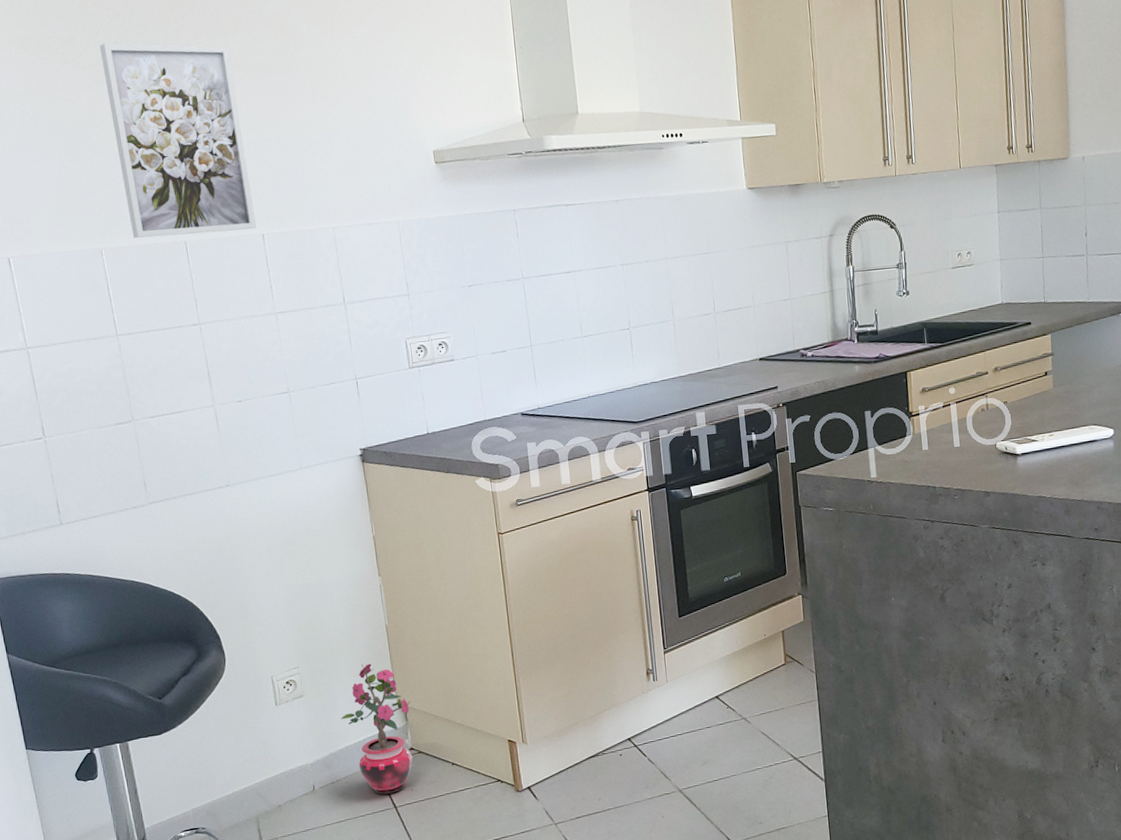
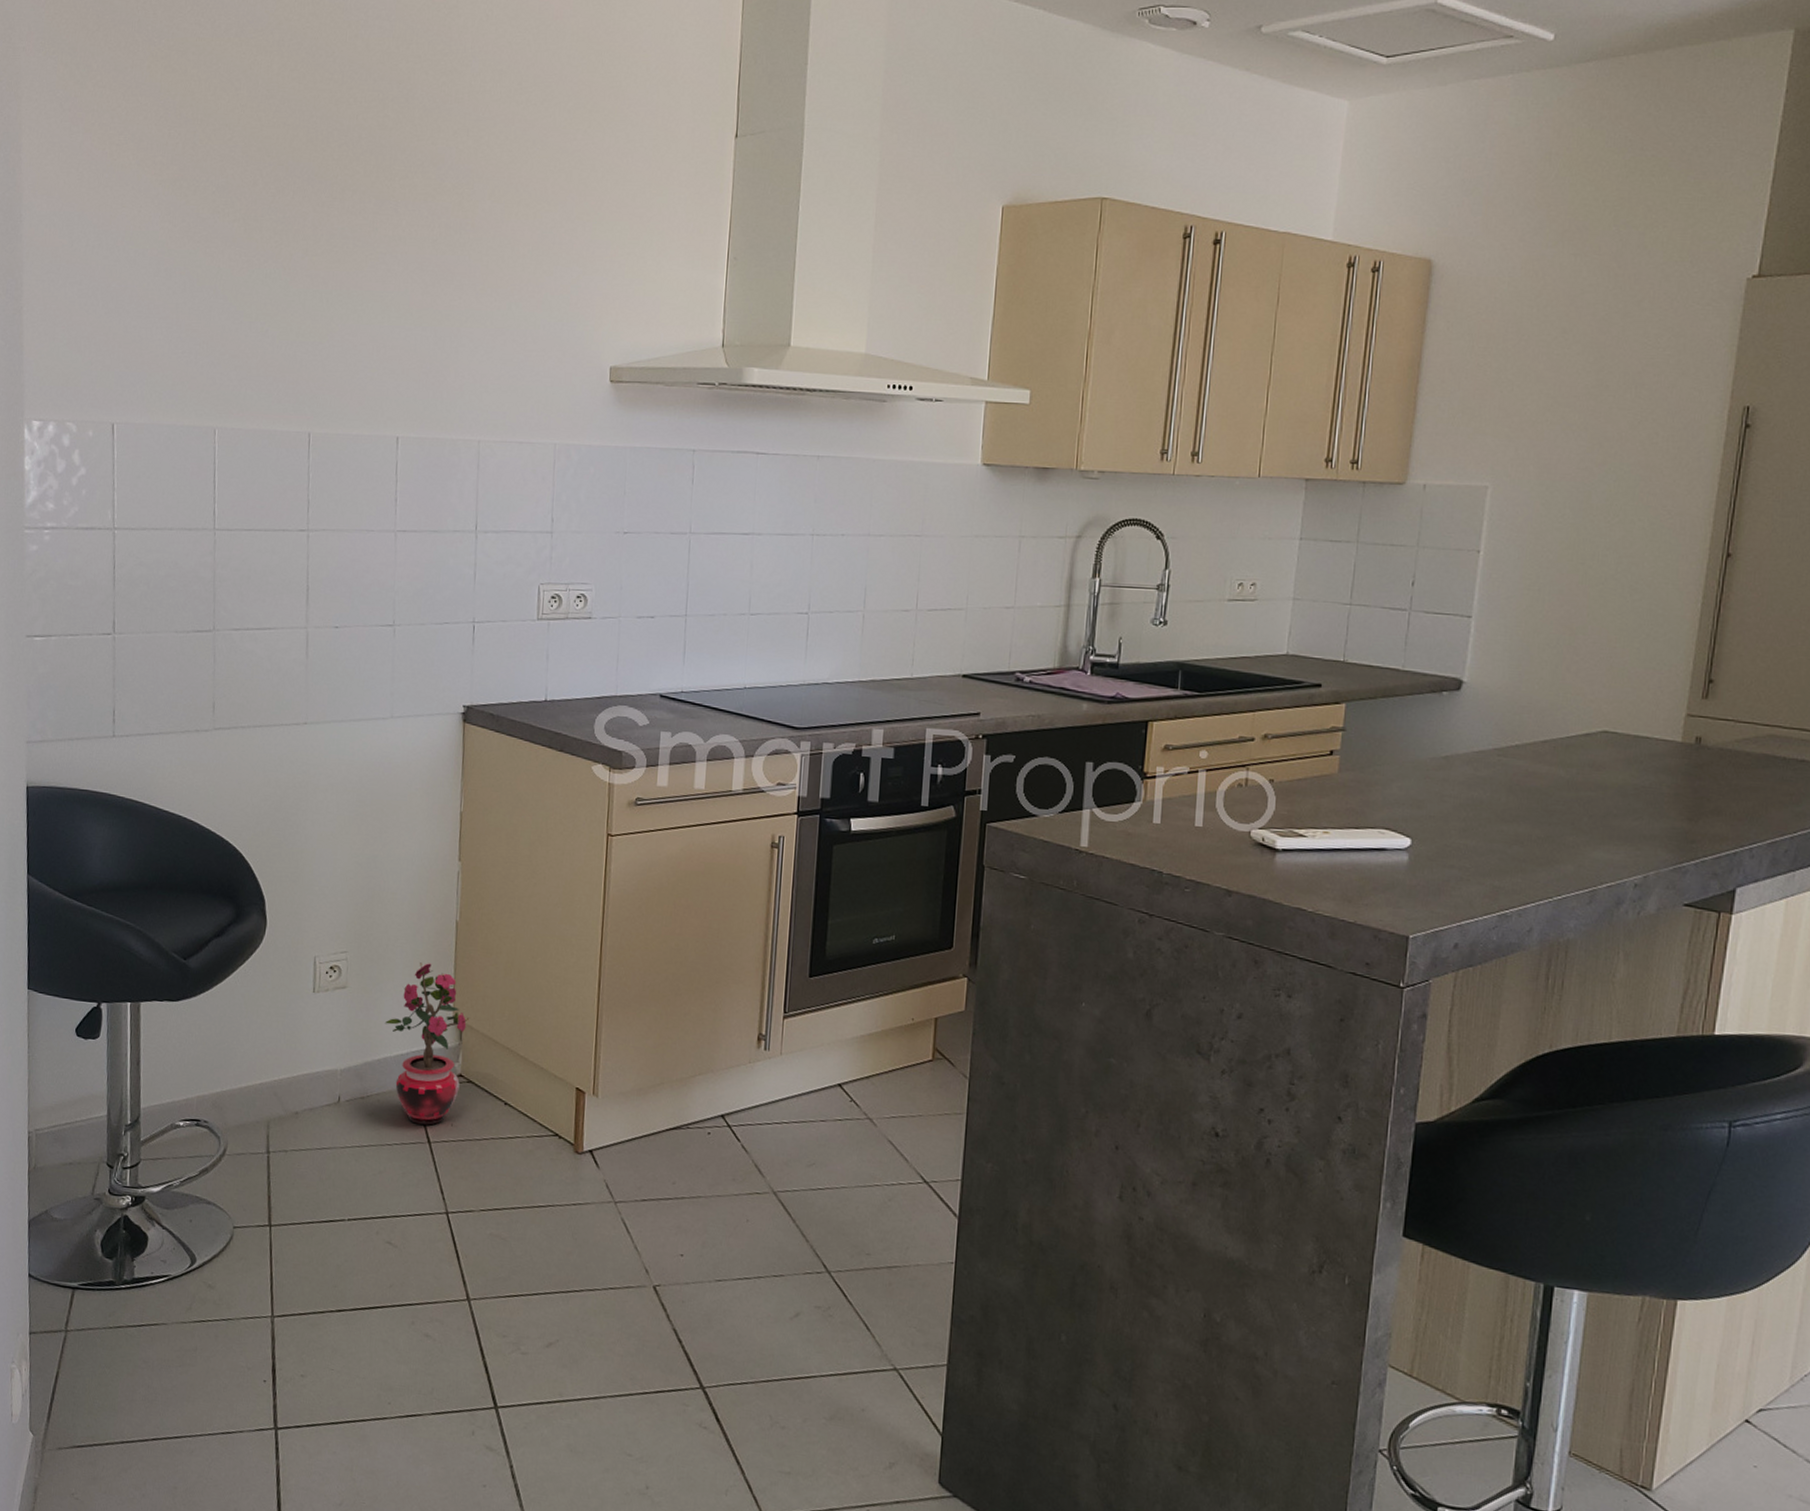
wall art: present [99,43,256,238] -> none [252,195,397,430]

